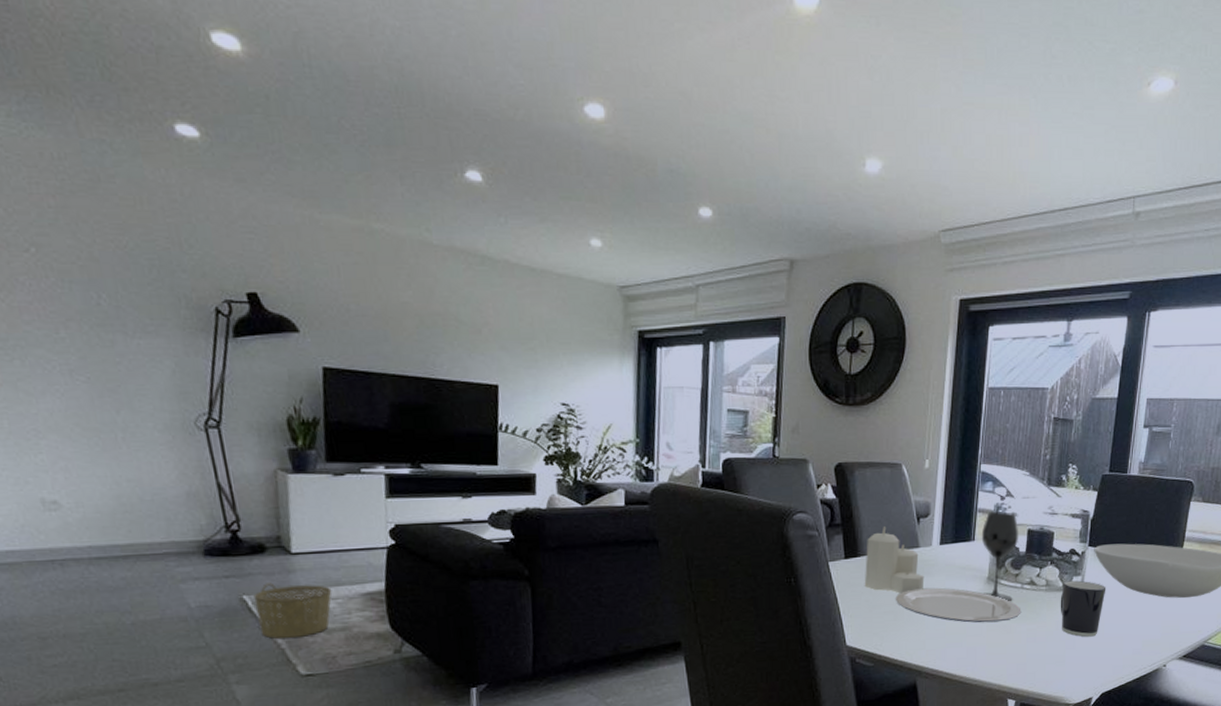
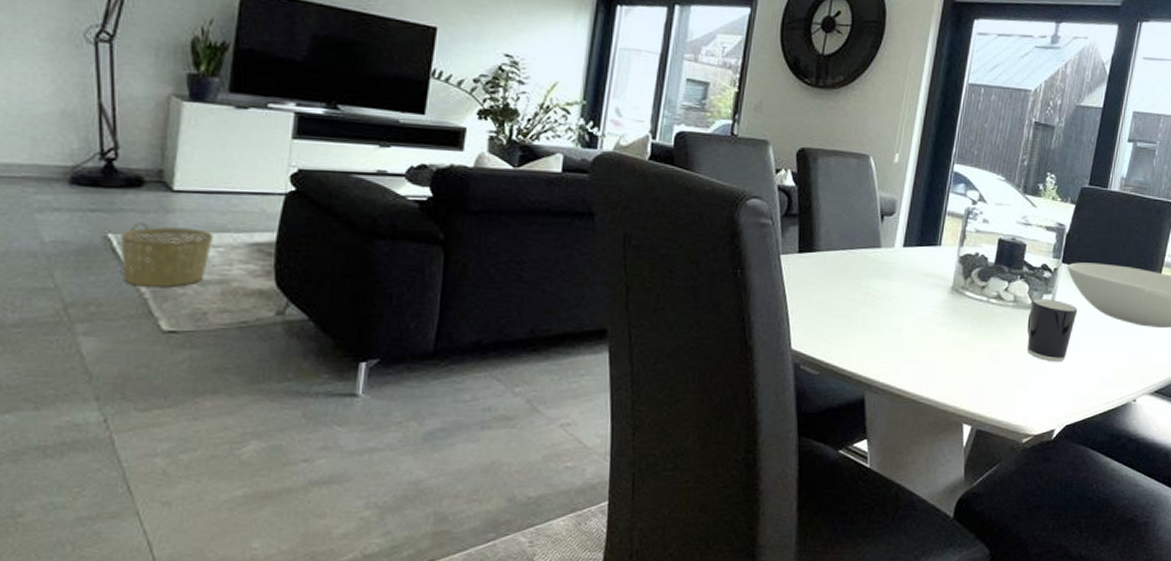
candle: present [864,525,925,594] -> none [817,220,884,297]
plate: present [895,587,1021,623] -> none [849,292,986,337]
wineglass: present [981,511,1019,601] -> none [945,215,989,315]

